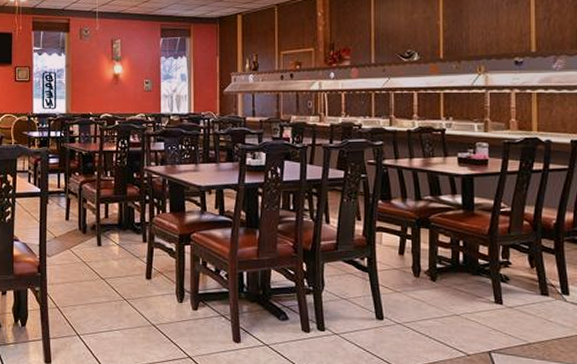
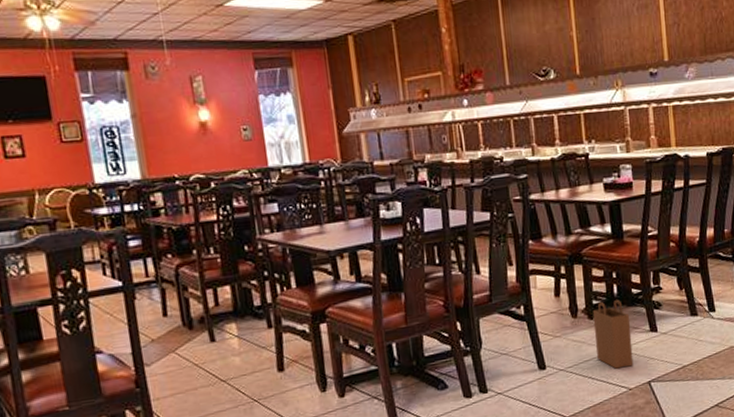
shopping bag: none [435,266,474,333] -> present [592,299,634,369]

